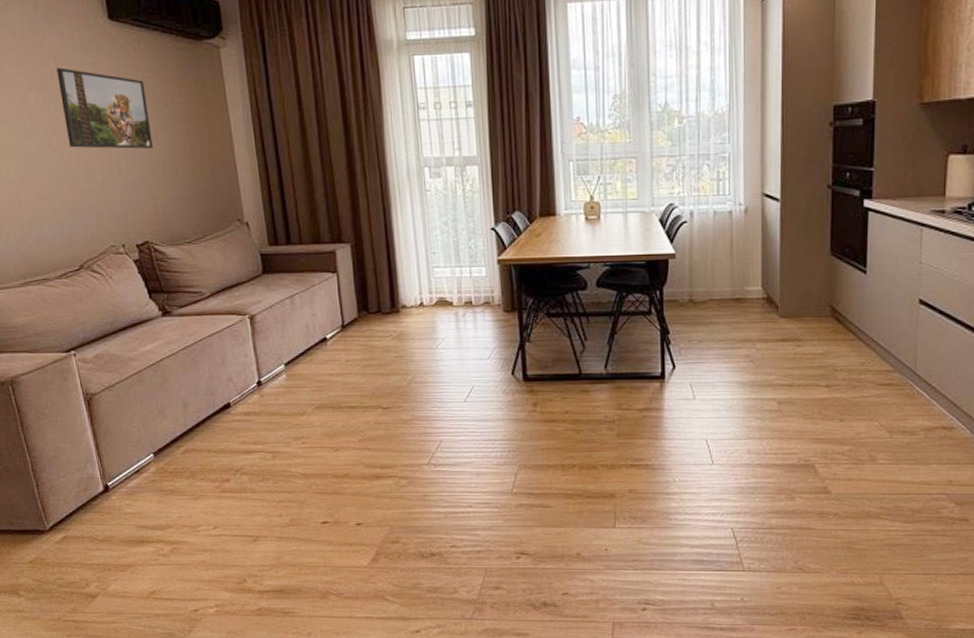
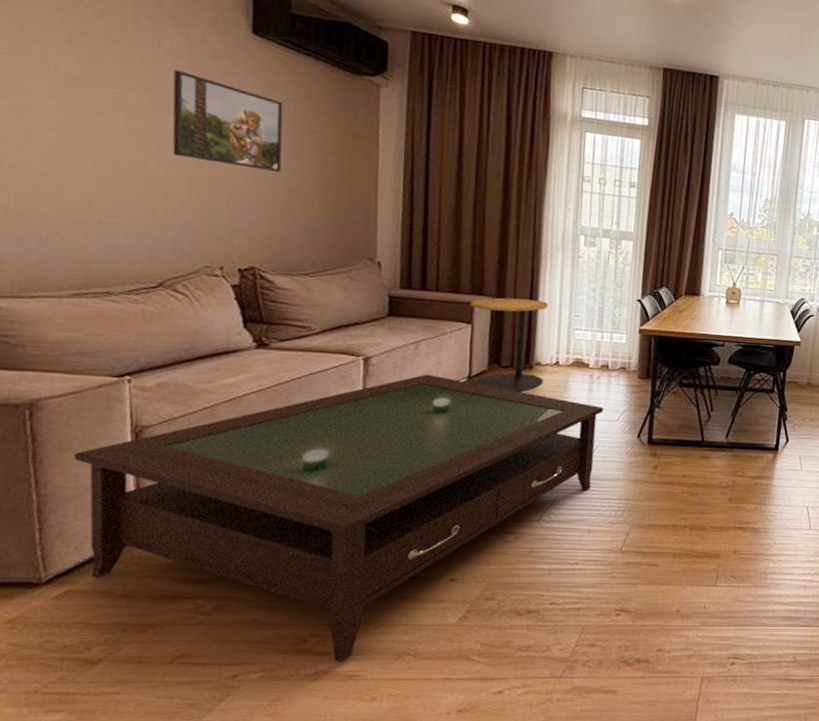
coffee table: none [49,327,474,601] -> present [74,374,604,663]
side table: none [332,241,411,337] -> present [468,297,548,393]

